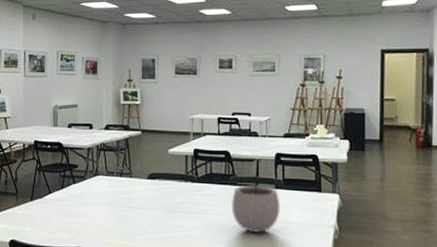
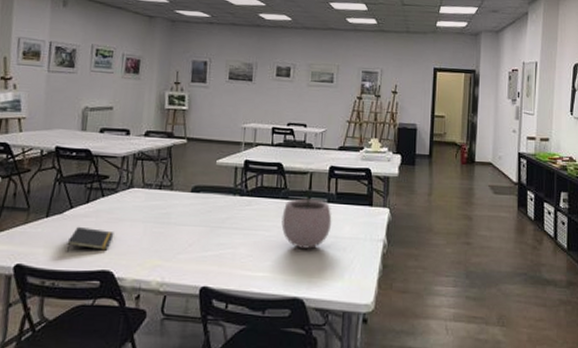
notepad: none [48,209,85,231] -> present [67,226,114,252]

